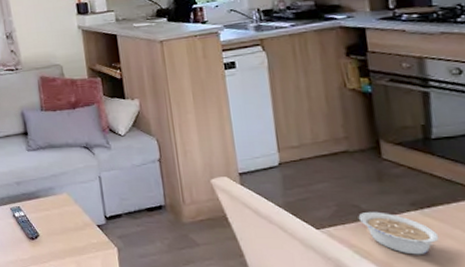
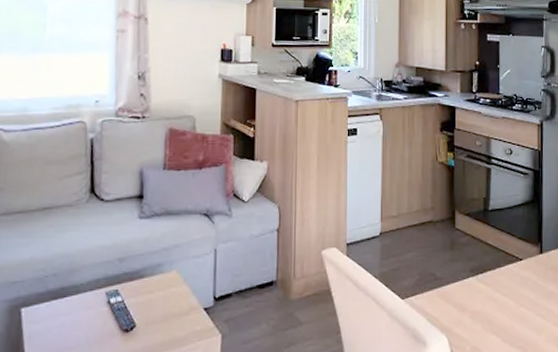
legume: present [358,211,439,255] -> none [433,279,486,319]

